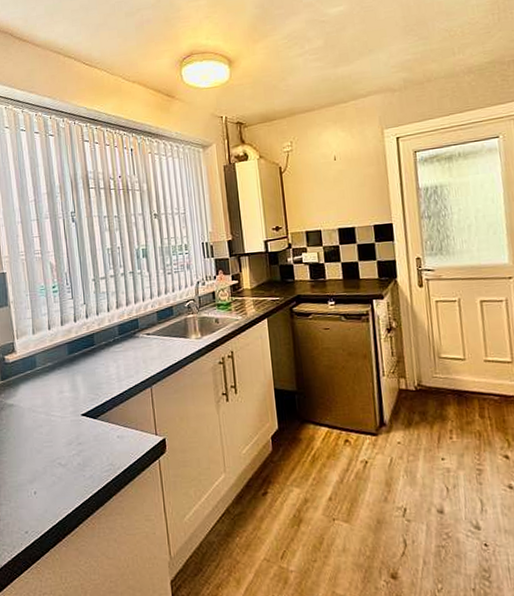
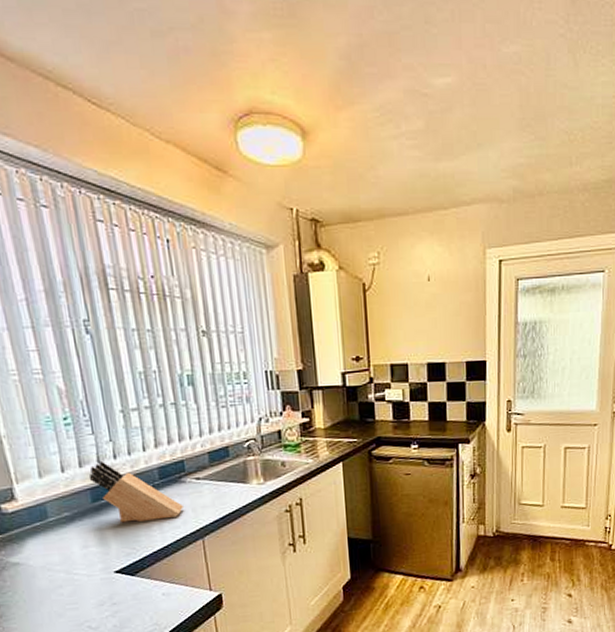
knife block: none [67,320,136,372] -> present [88,460,183,523]

